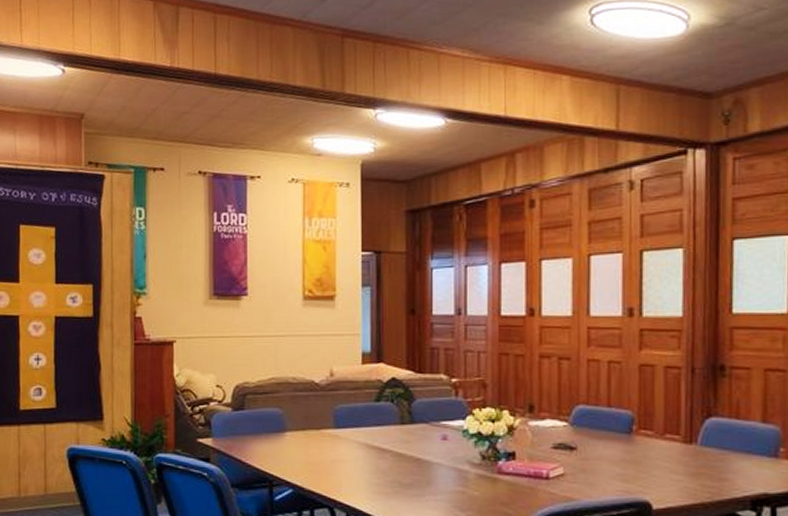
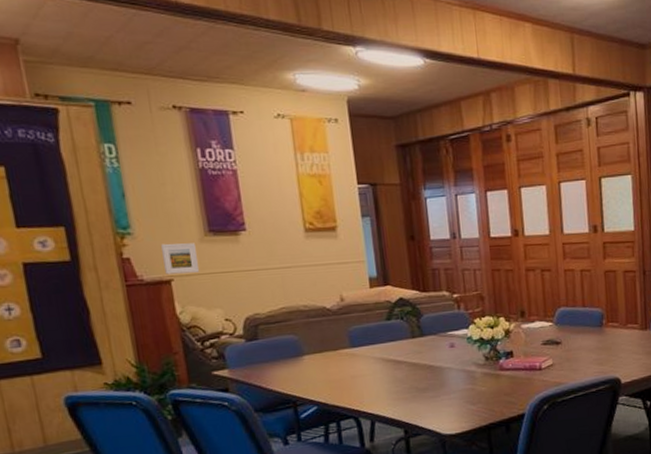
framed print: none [170,304,200,336] -> present [161,243,200,275]

